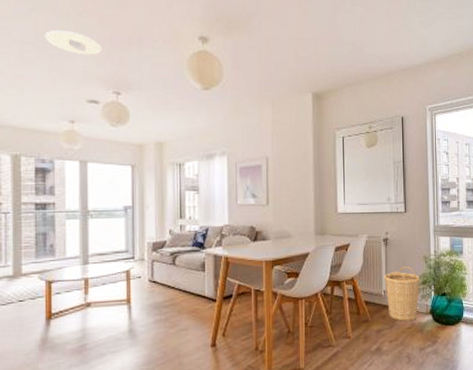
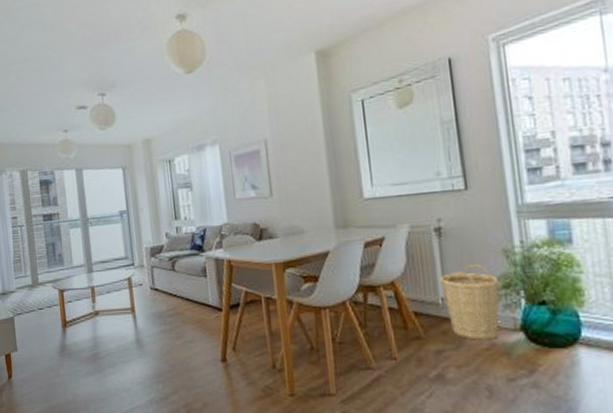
recessed light: present [44,30,102,55] -> none [34,41,84,63]

